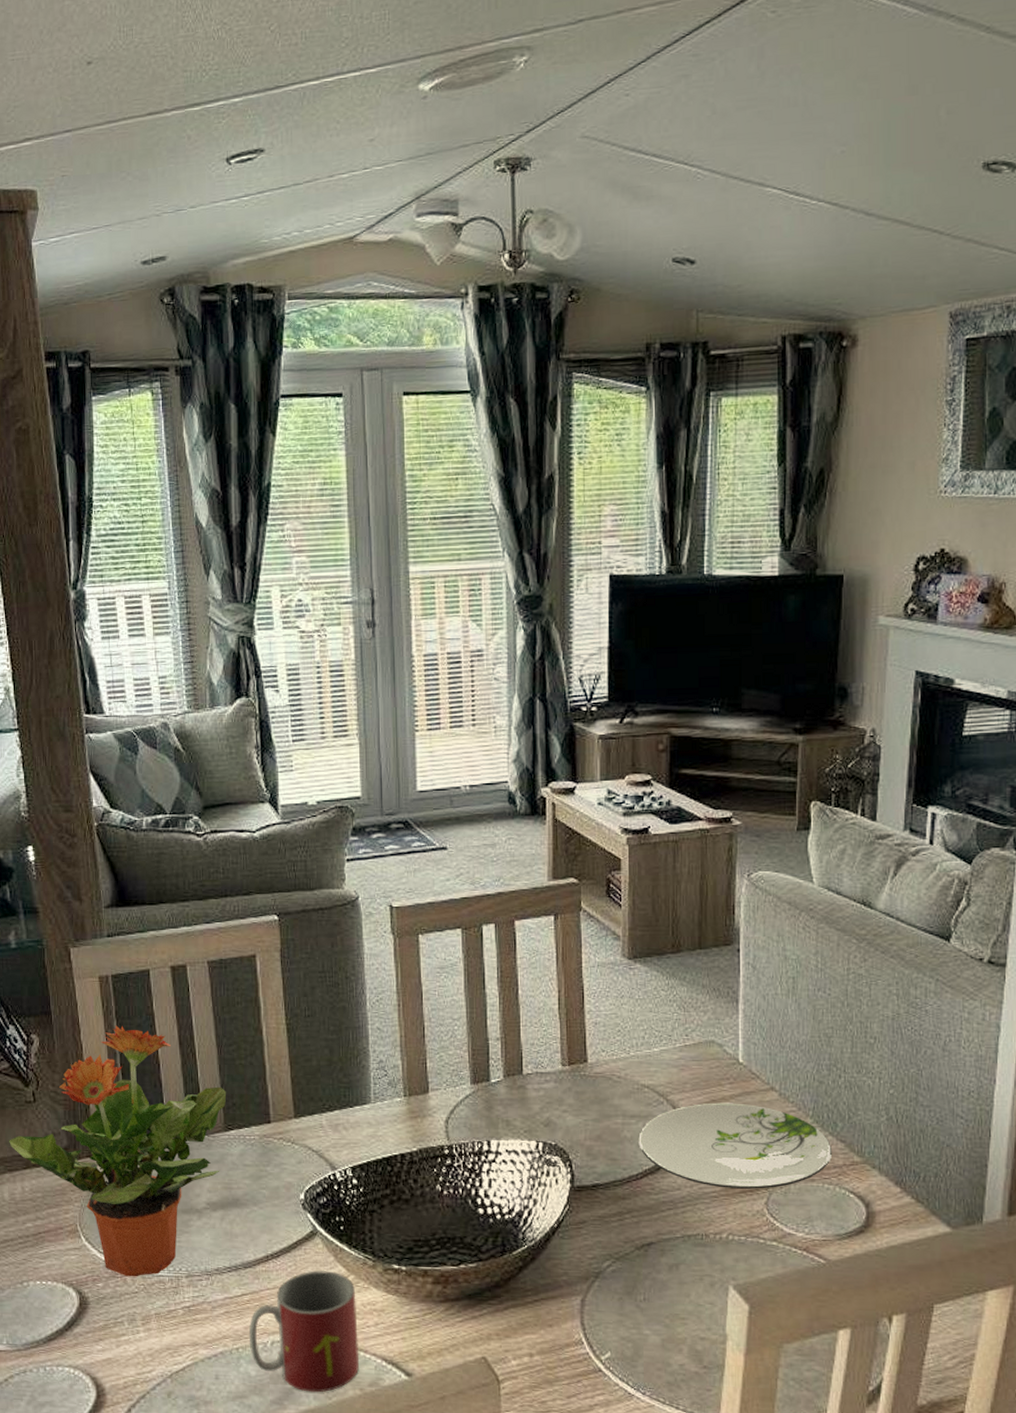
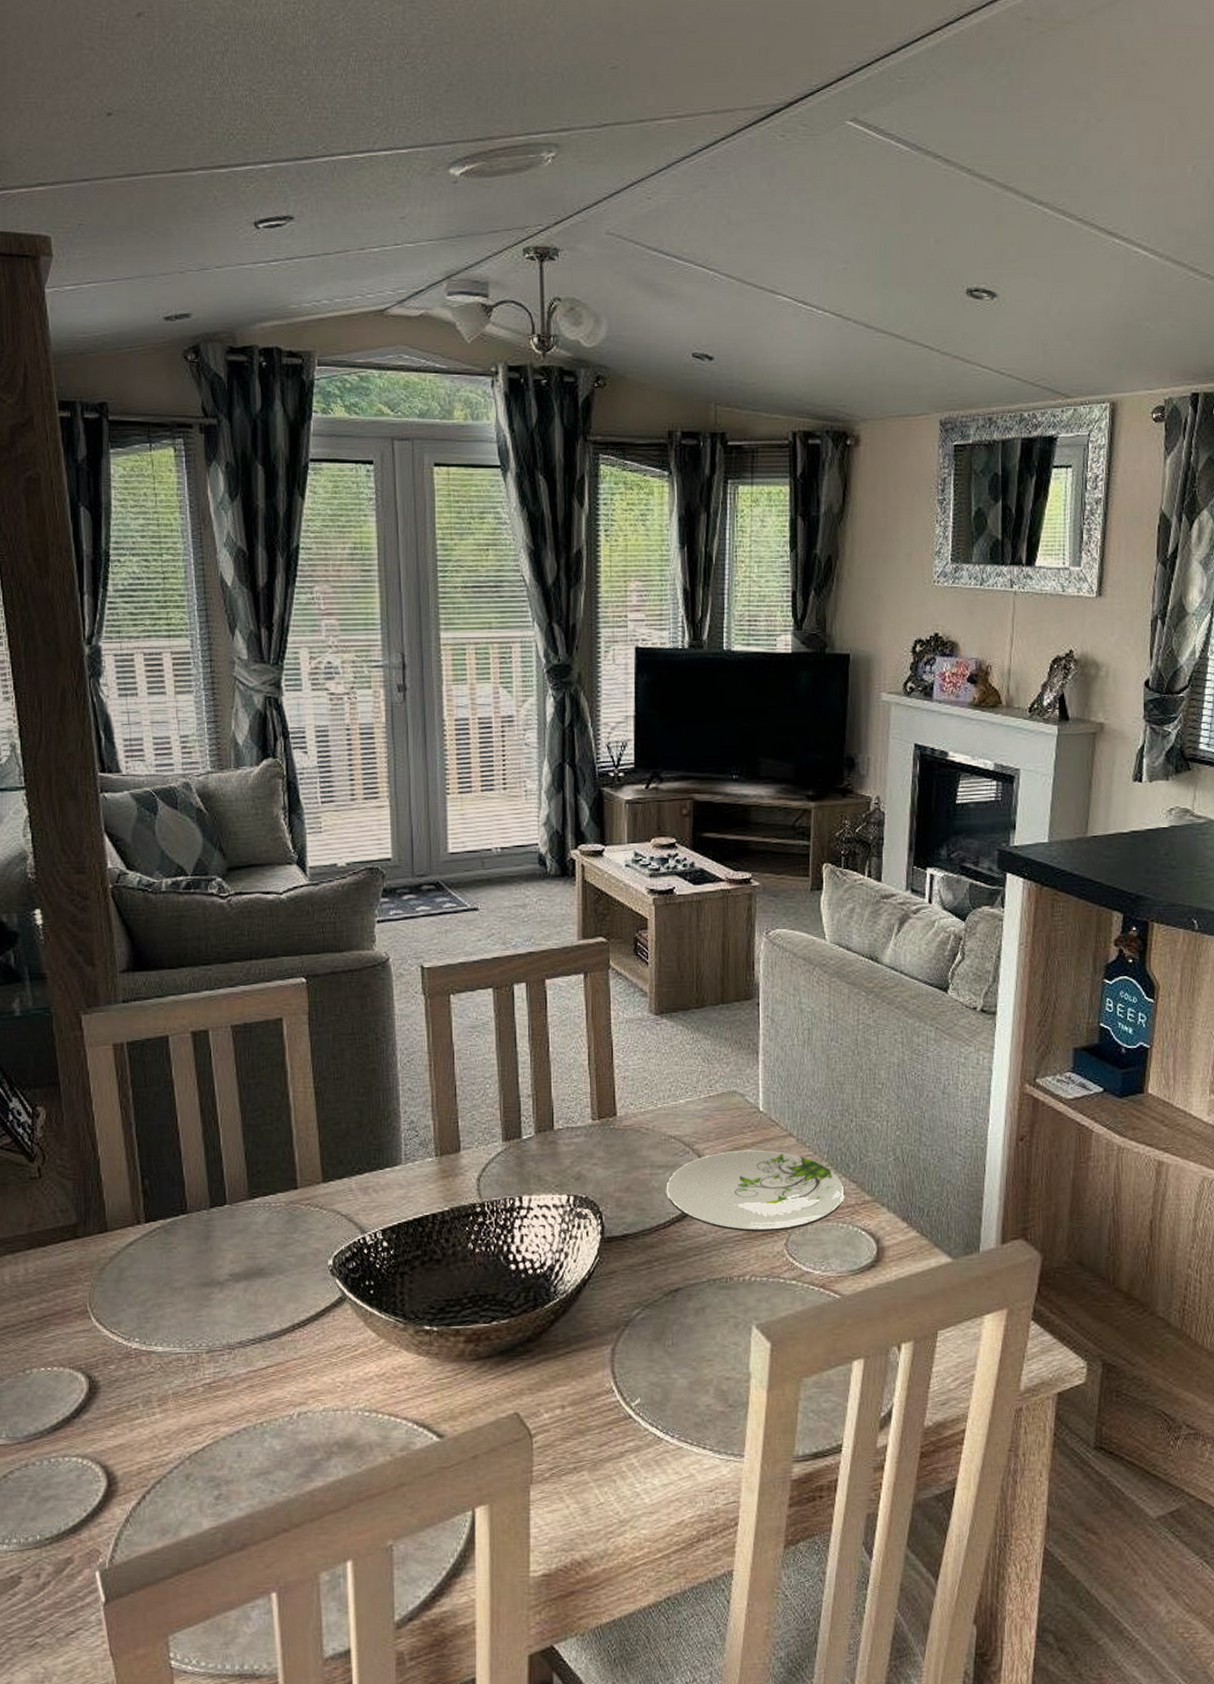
potted plant: present [9,1025,227,1277] -> none [11,1094,251,1357]
mug: present [248,1270,359,1393] -> none [273,1337,389,1462]

